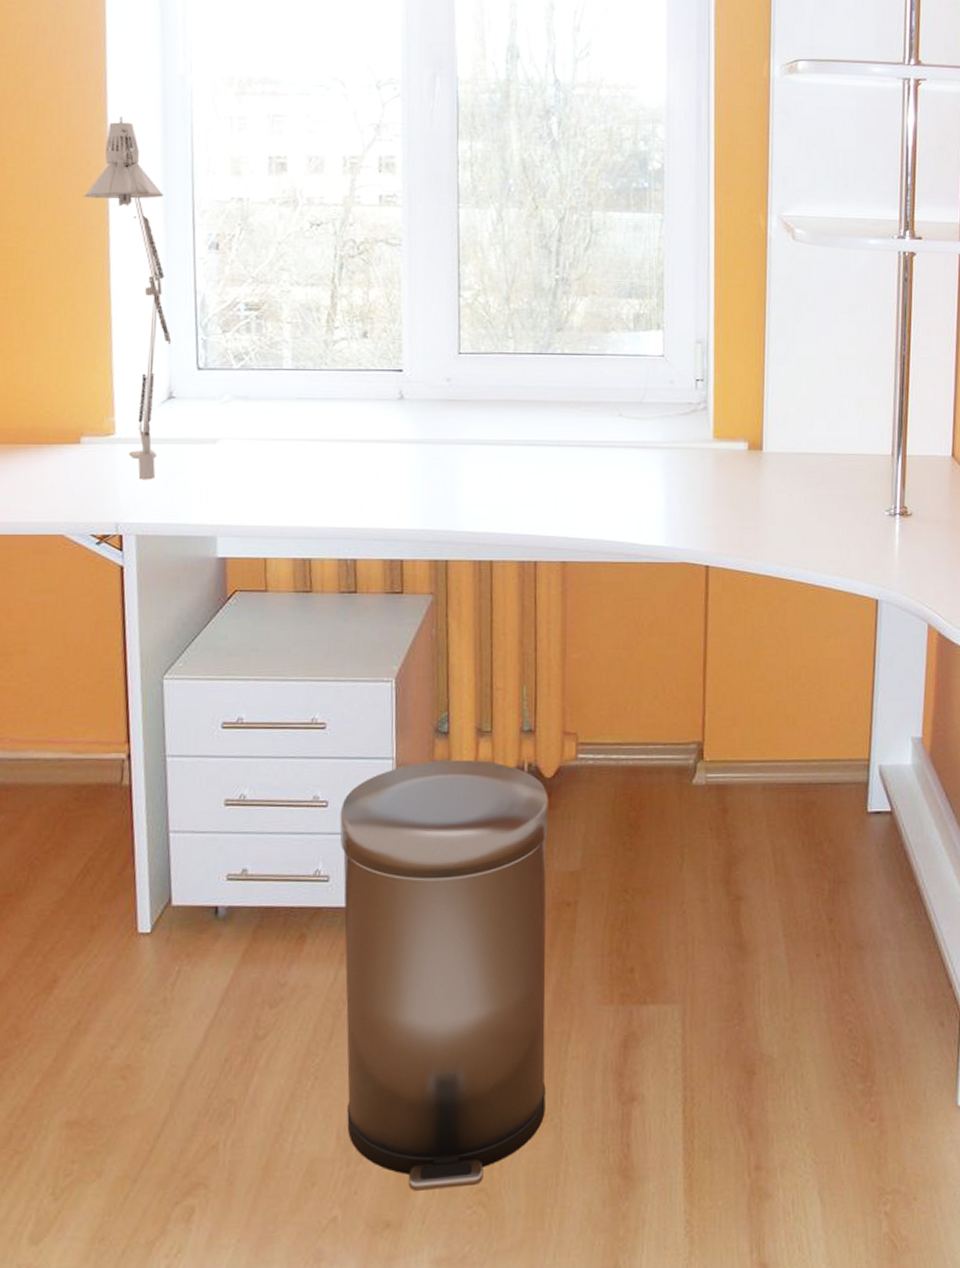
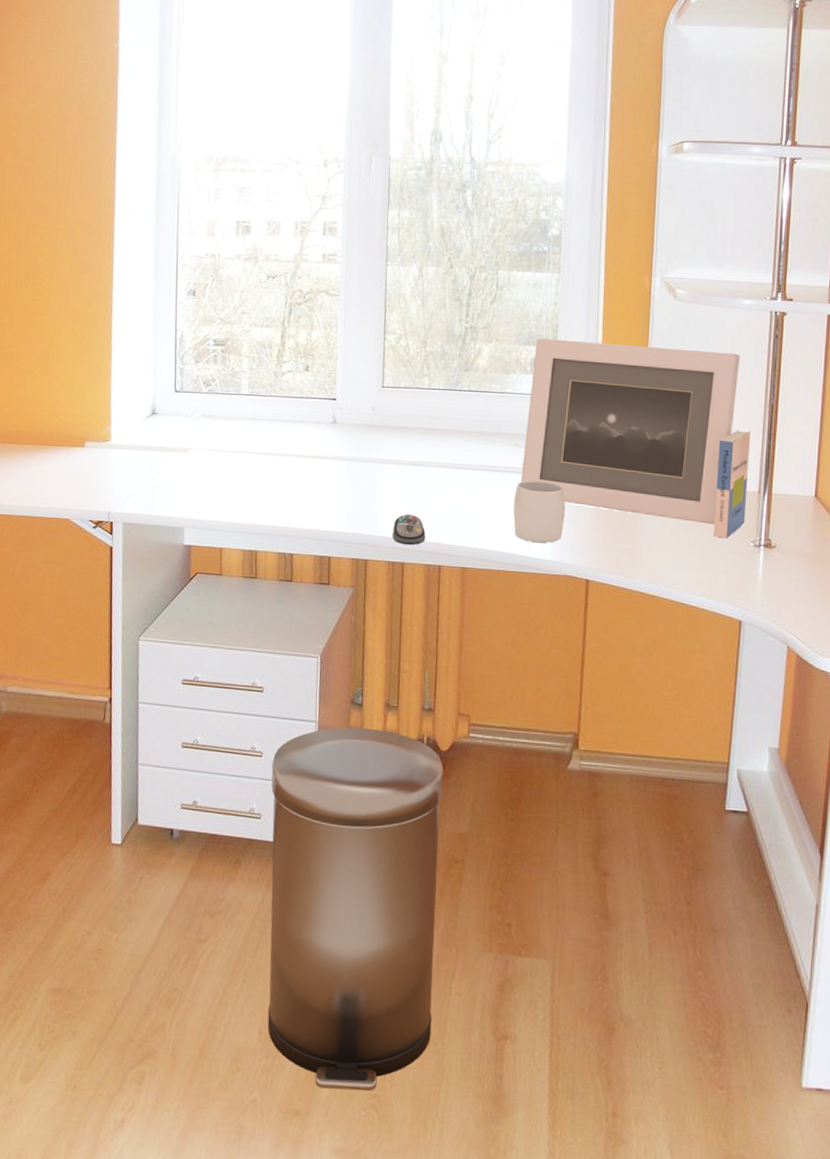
desk lamp: present [84,117,172,480] -> none [95,188,156,479]
computer mouse: none [478,503,518,539] -> present [392,514,426,545]
mug: none [620,454,679,526] -> present [513,480,565,543]
picture frame: none [627,289,868,494] -> present [521,338,741,525]
book: none [845,385,882,509] -> present [714,429,751,539]

